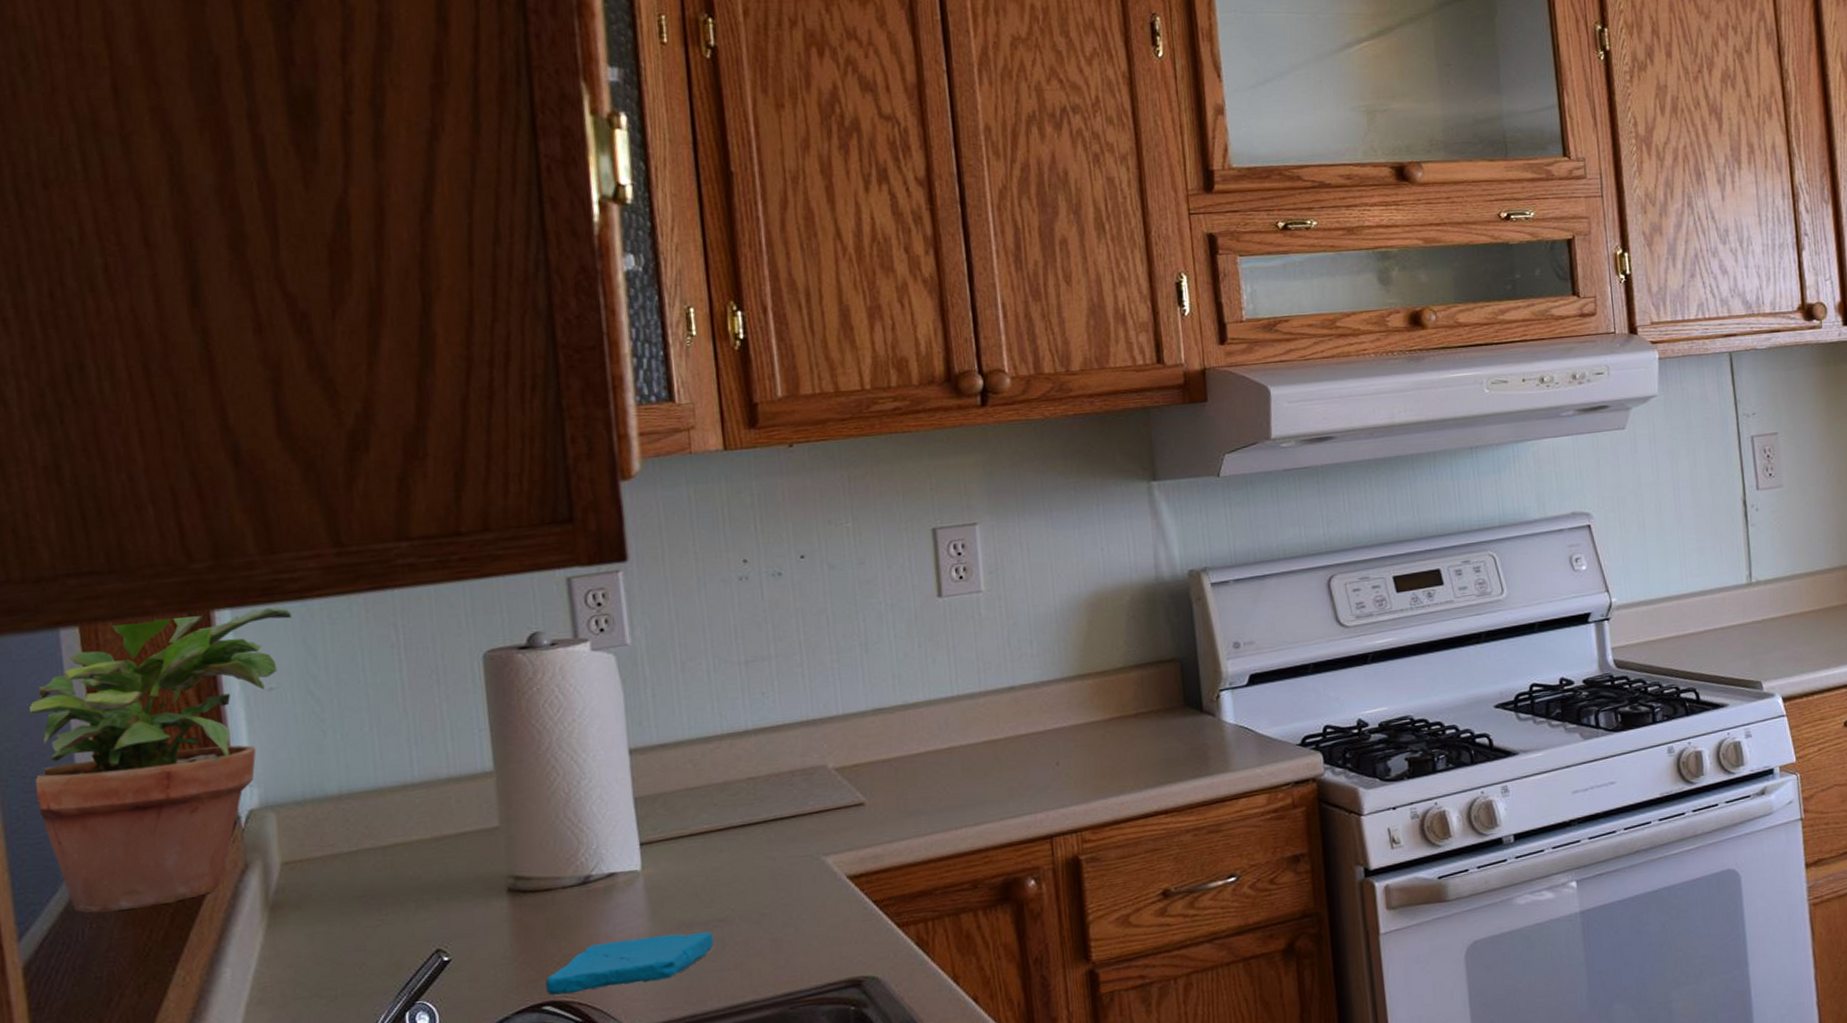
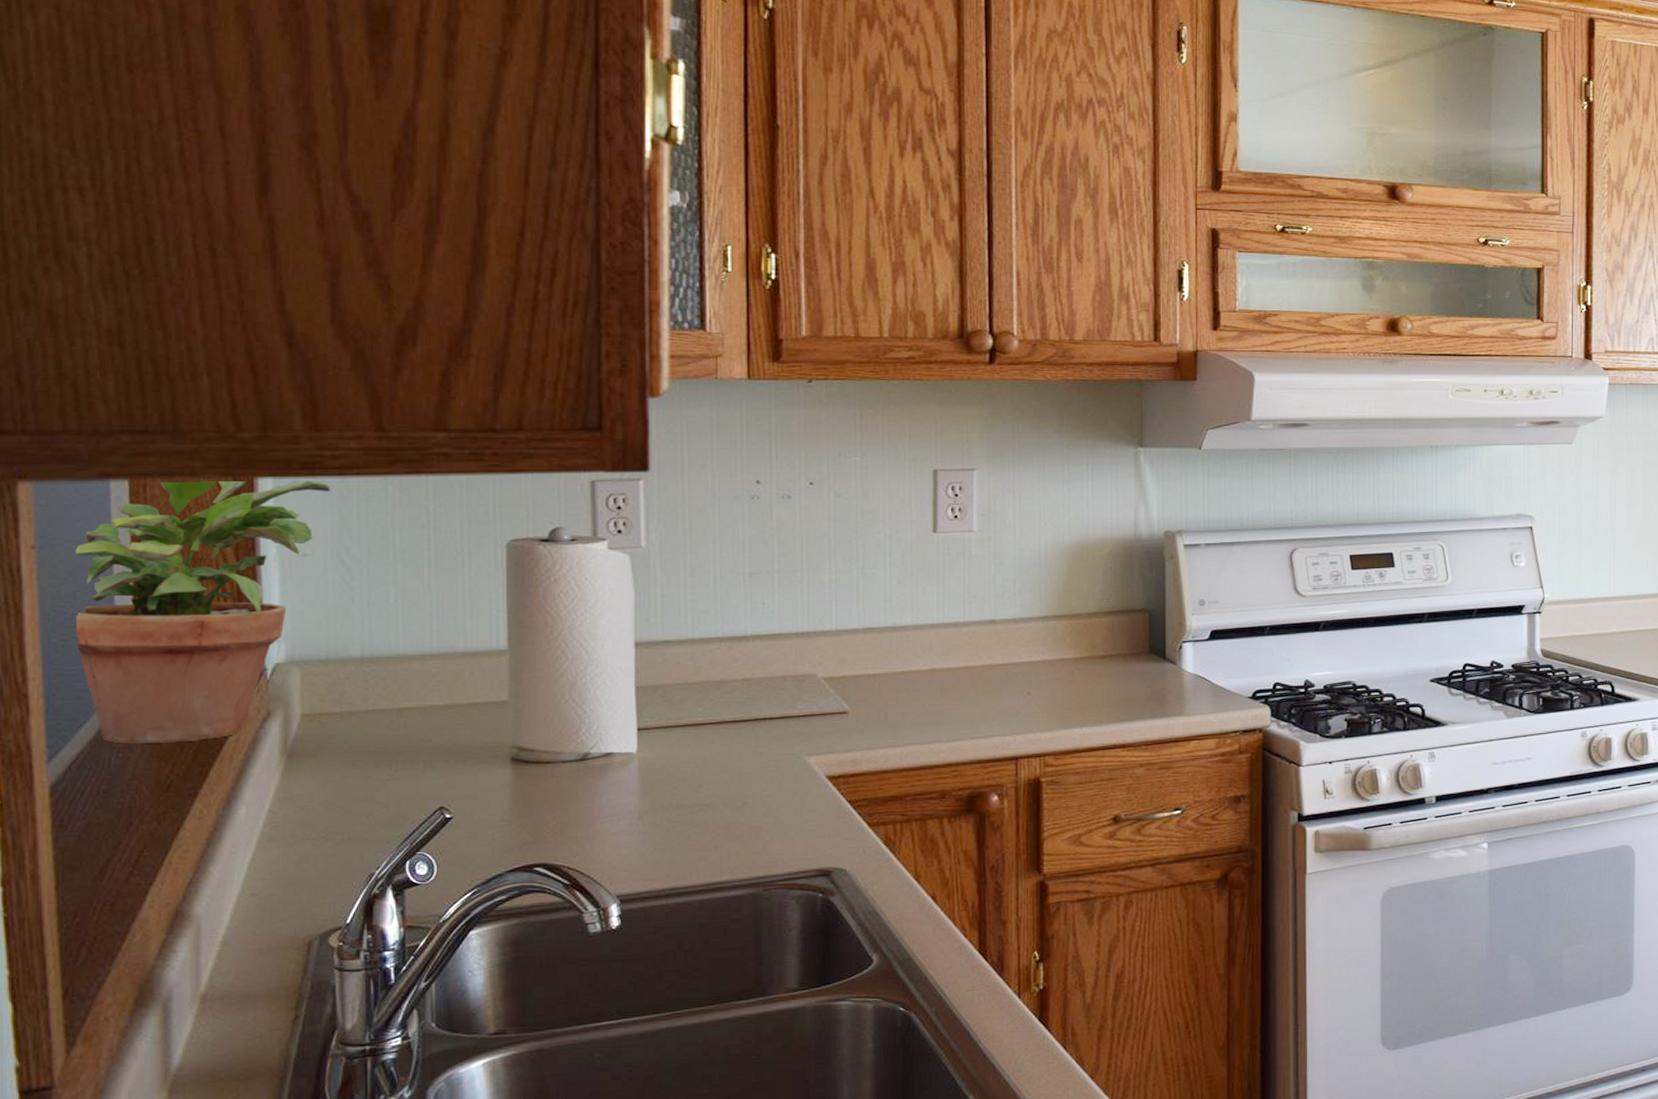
sponge: present [546,931,714,996] -> none [539,813,698,858]

